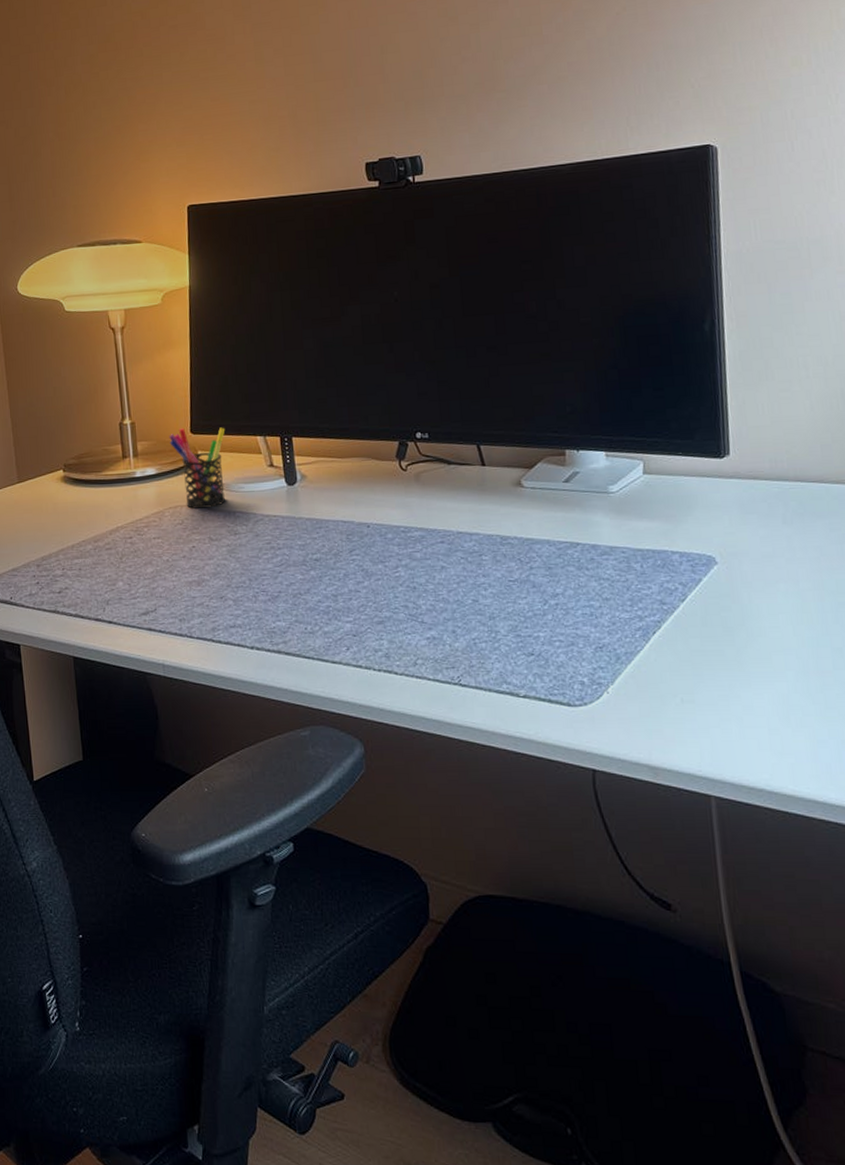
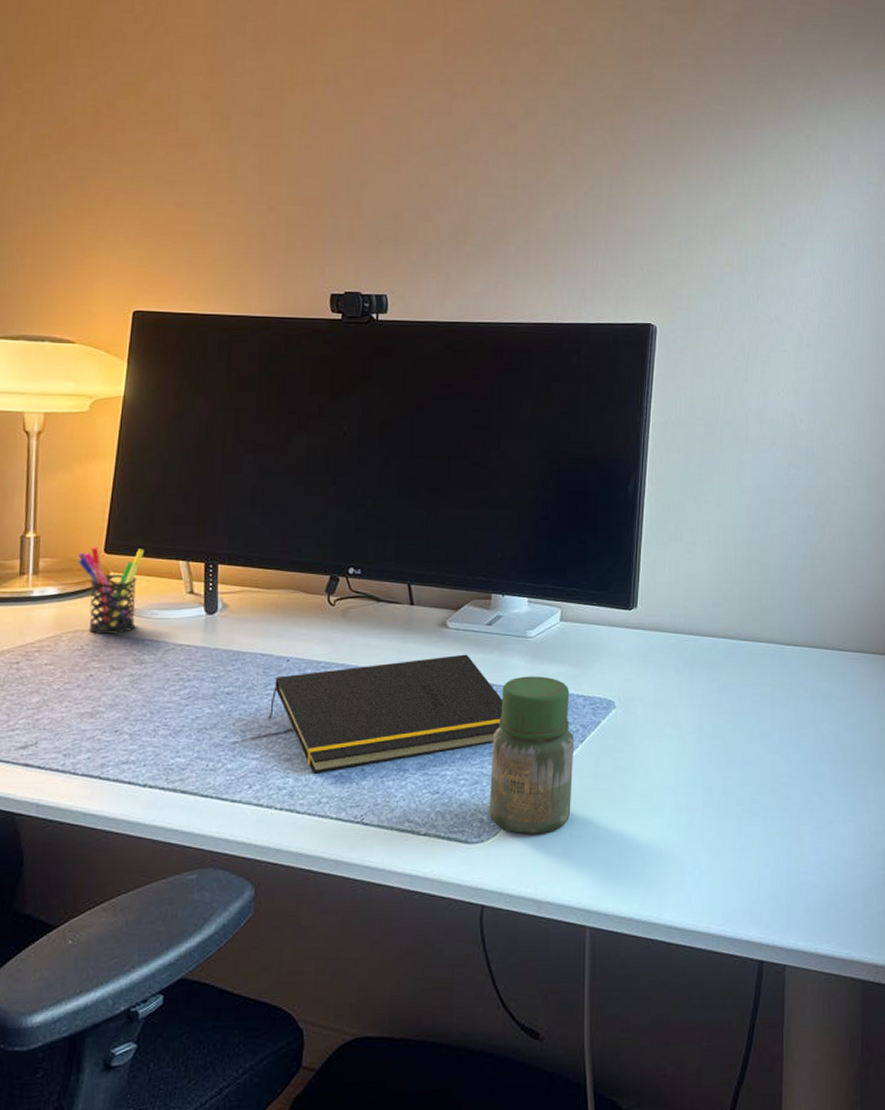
notepad: none [356,513,592,636] -> present [268,654,504,774]
jar: none [583,533,680,698] -> present [489,676,575,835]

